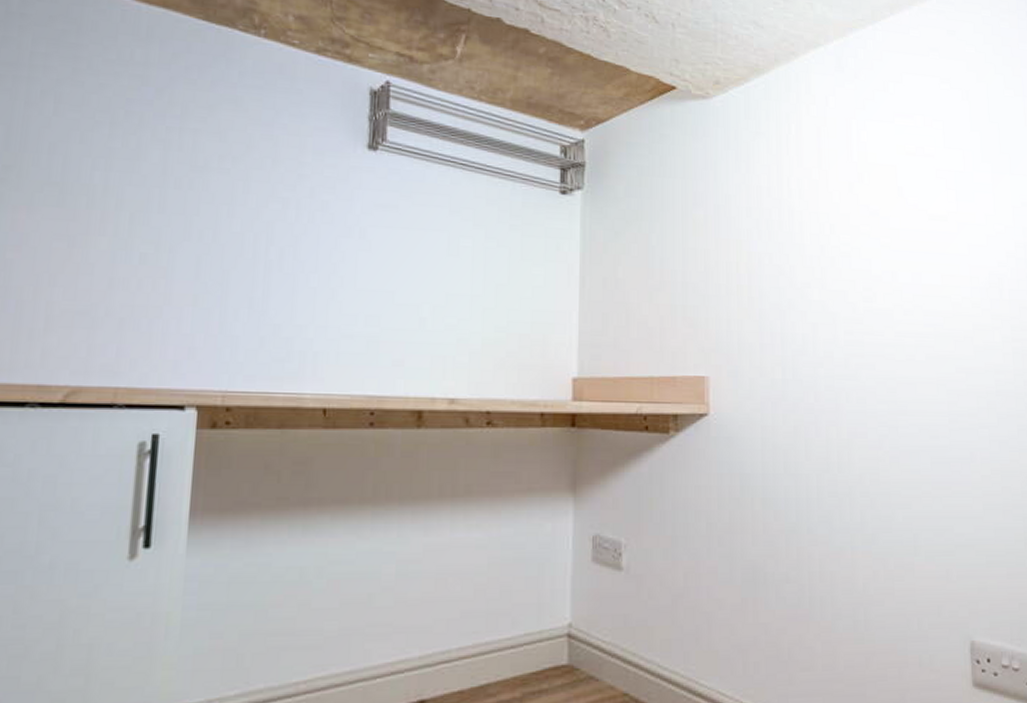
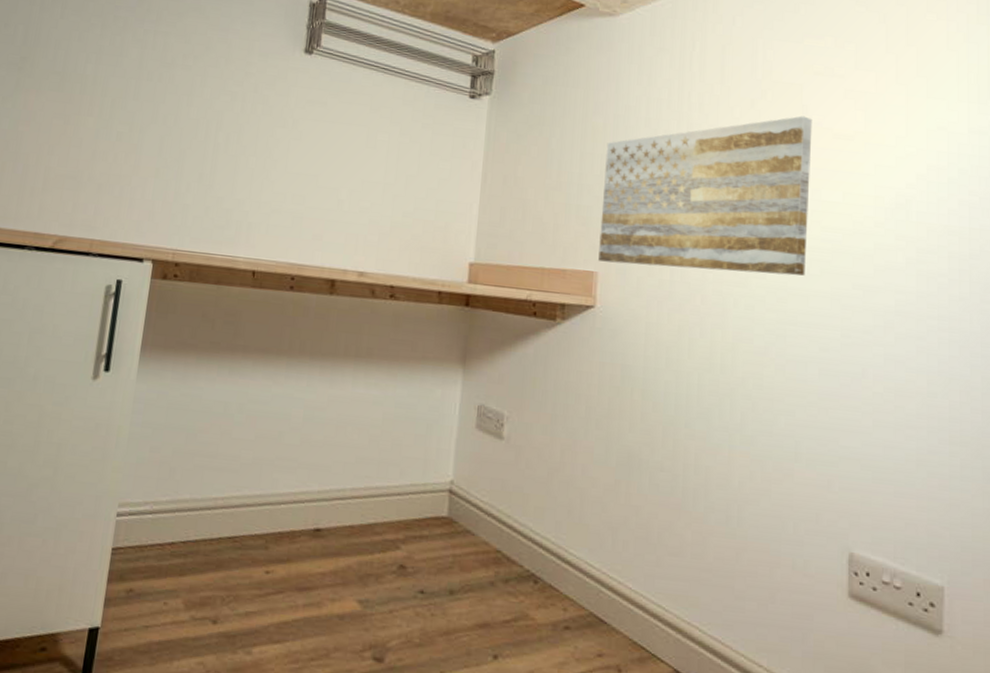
wall art: none [708,198,912,366] -> present [598,115,813,276]

